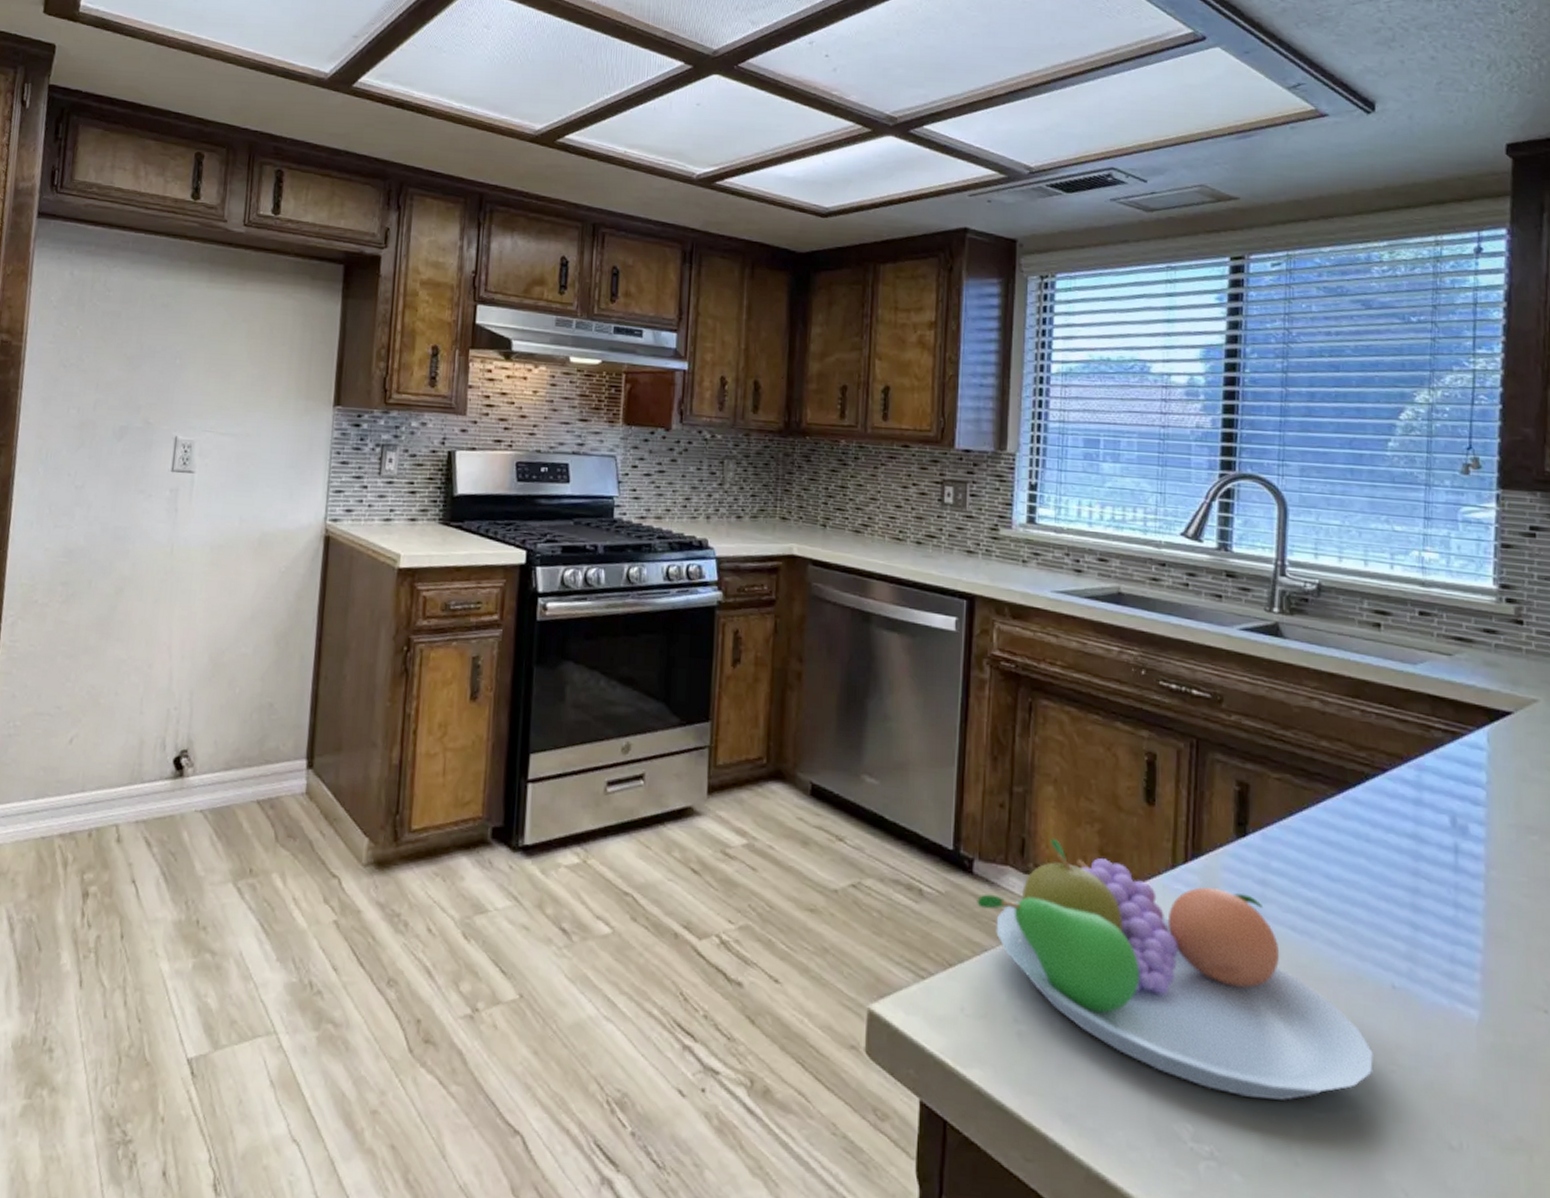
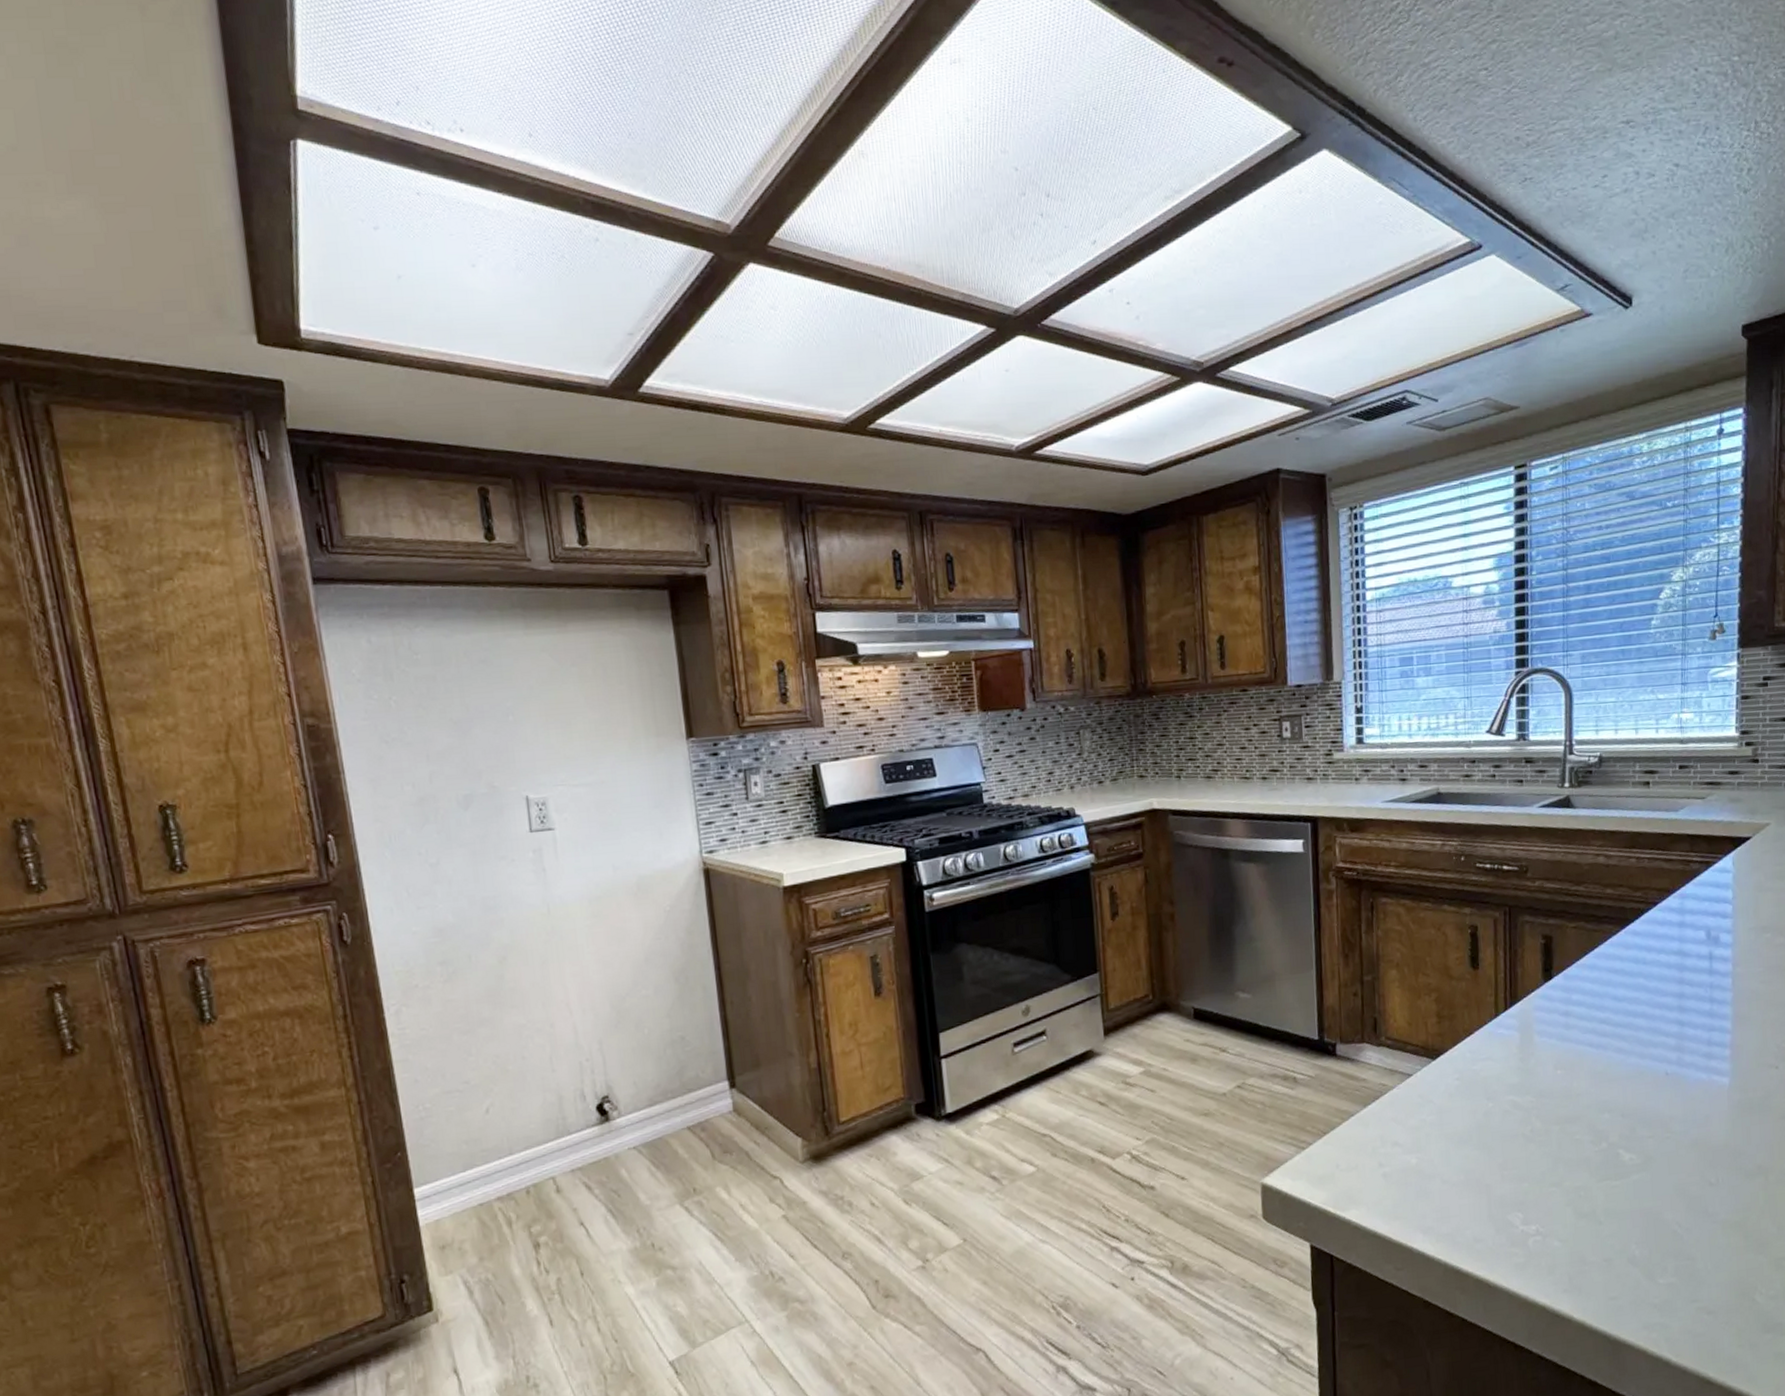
fruit bowl: present [977,838,1373,1101] -> none [1341,1012,1654,1183]

